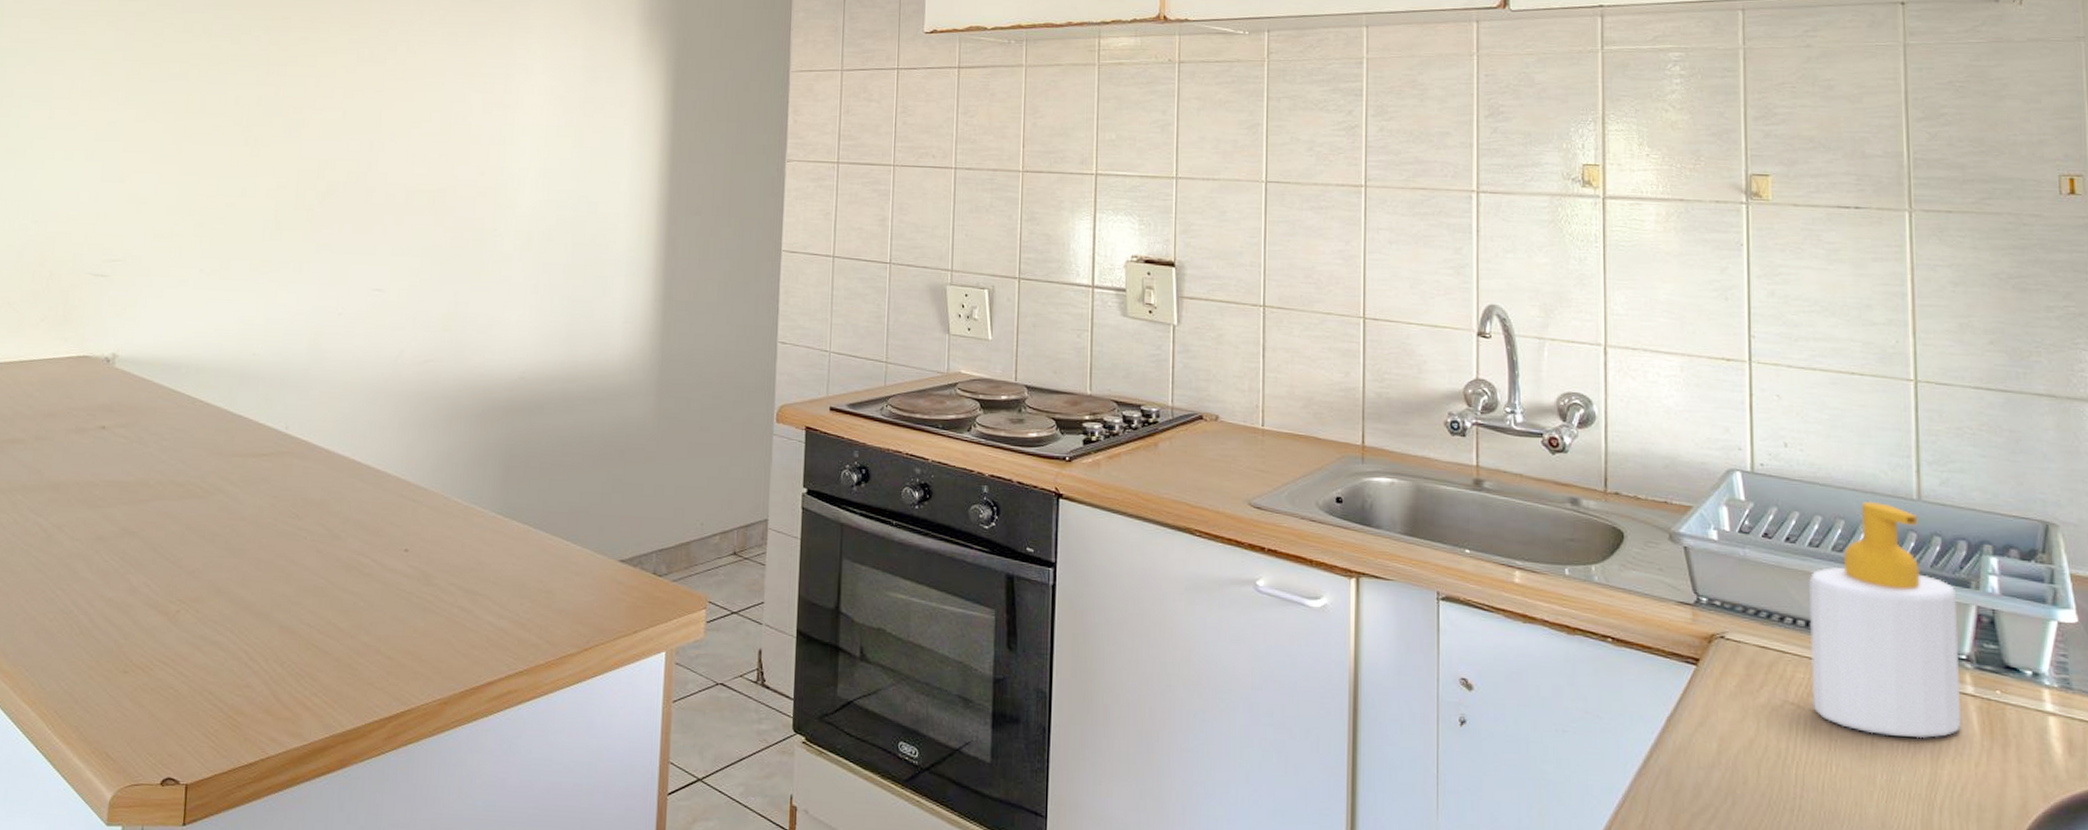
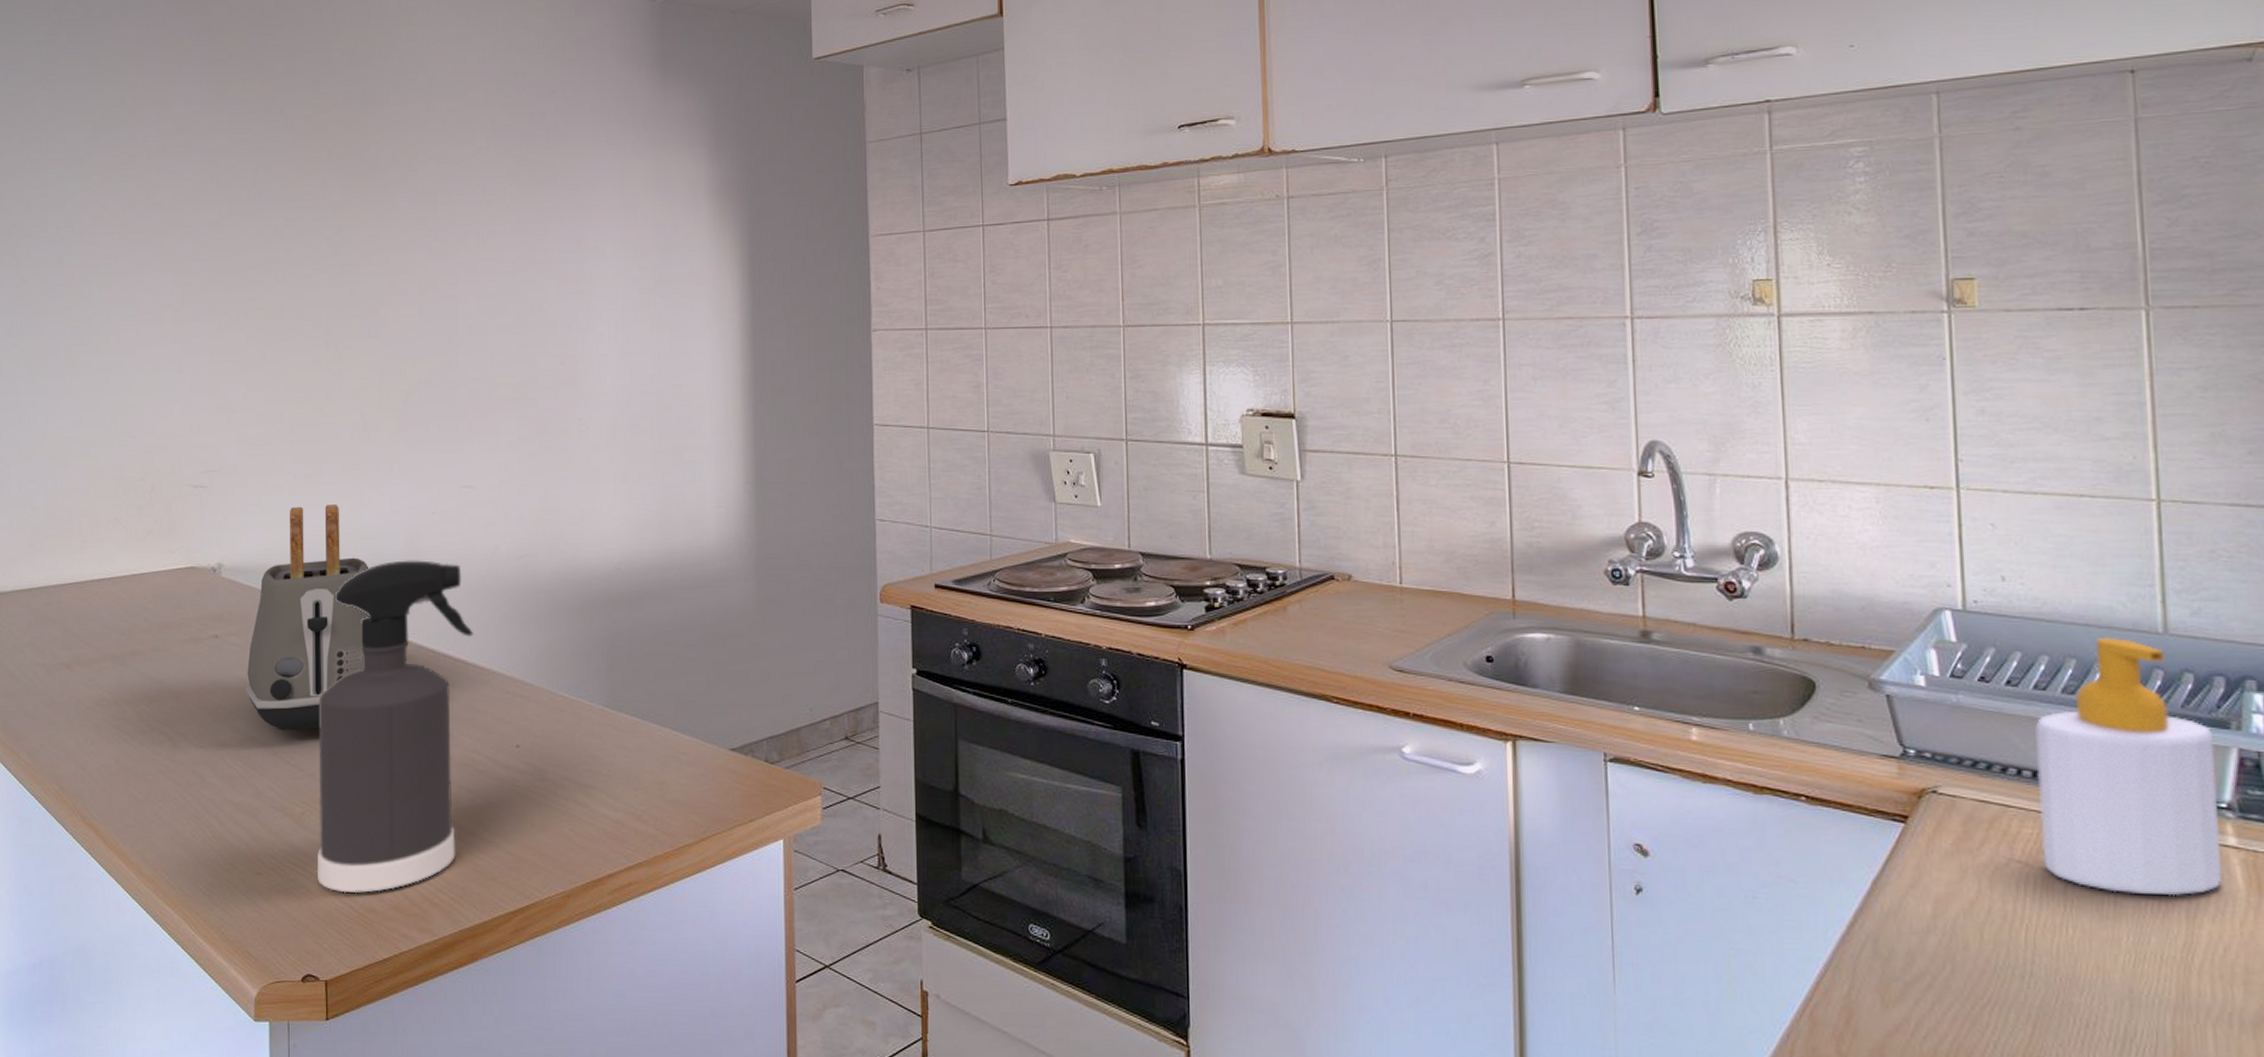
toaster: none [128,299,269,527] -> present [245,503,369,731]
spray bottle: none [187,359,372,695] -> present [316,560,474,894]

